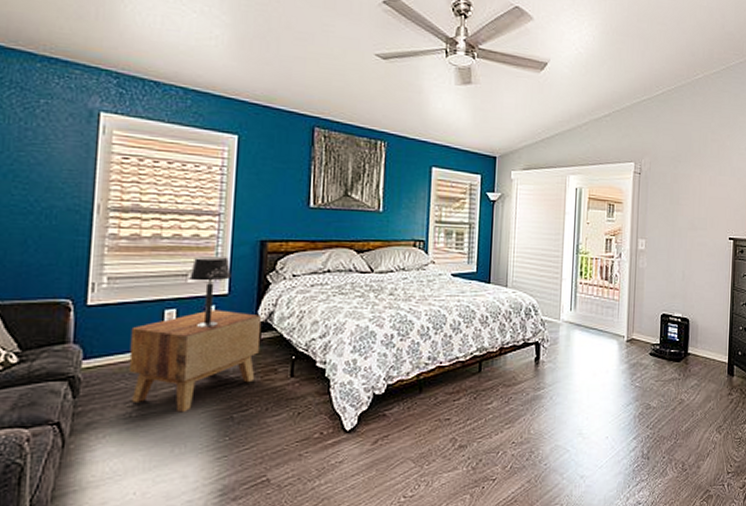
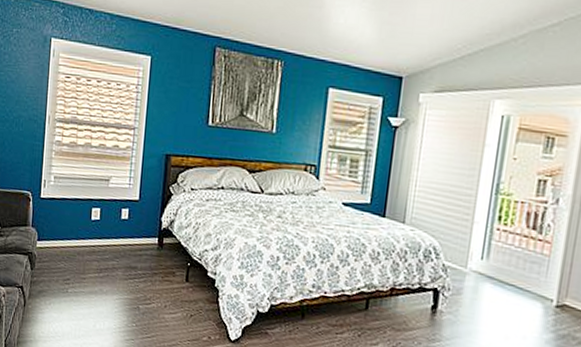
side table: present [128,309,262,413] -> none [66,212,165,296]
table lamp: present [189,255,231,328] -> none [110,164,142,228]

